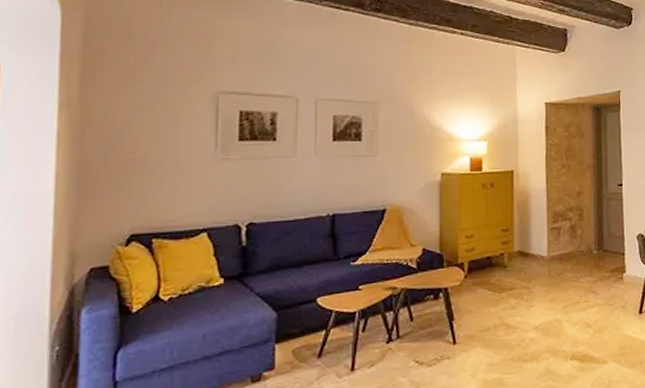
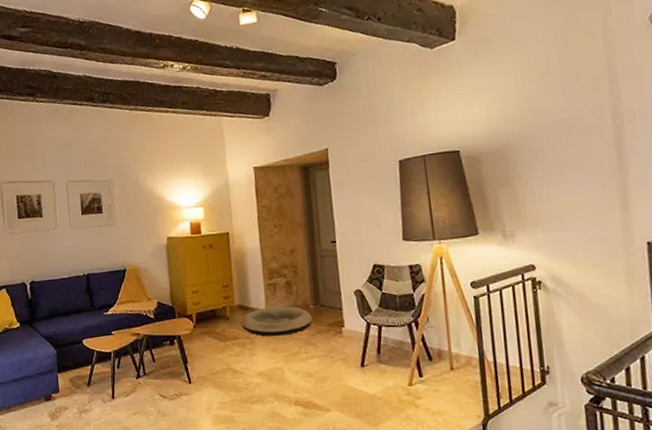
dog bed: none [520,251,595,285] -> present [241,306,312,336]

